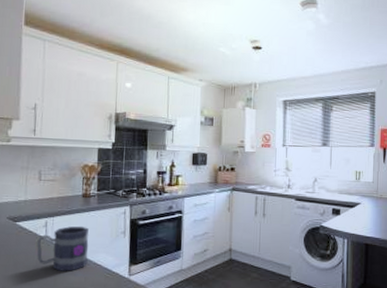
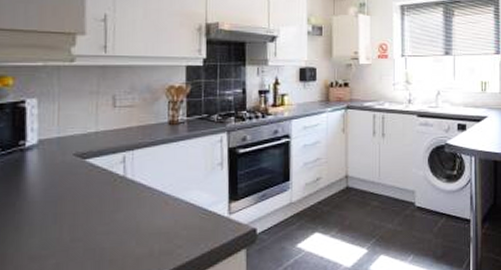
mug: present [37,226,89,271] -> none [113,159,179,215]

